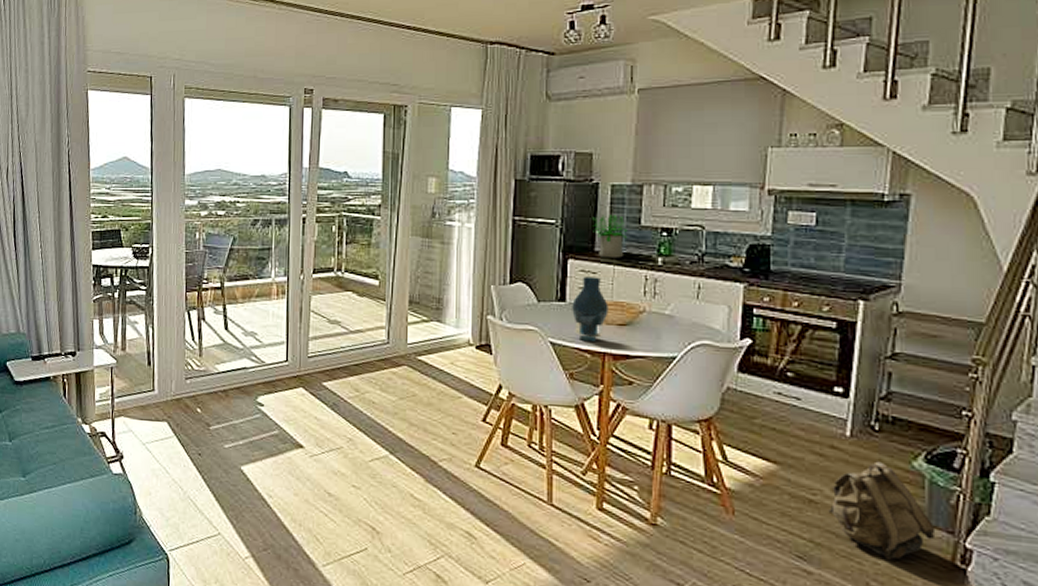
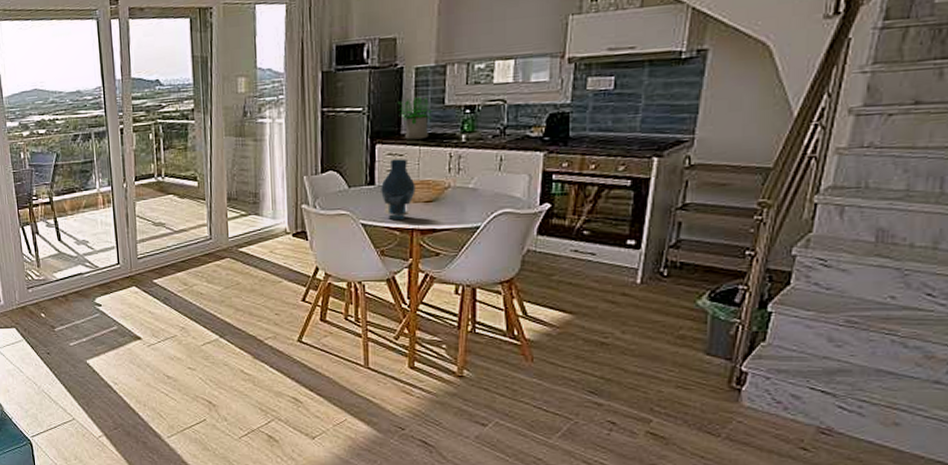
backpack: present [828,461,936,559] -> none [618,303,715,387]

